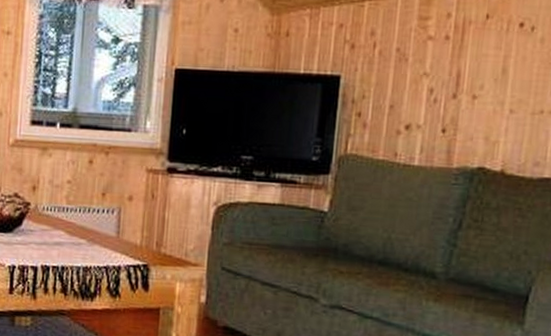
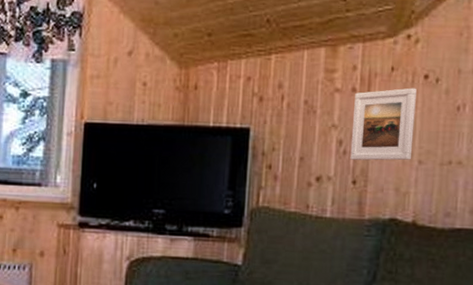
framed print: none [440,36,511,110] -> present [350,88,417,161]

